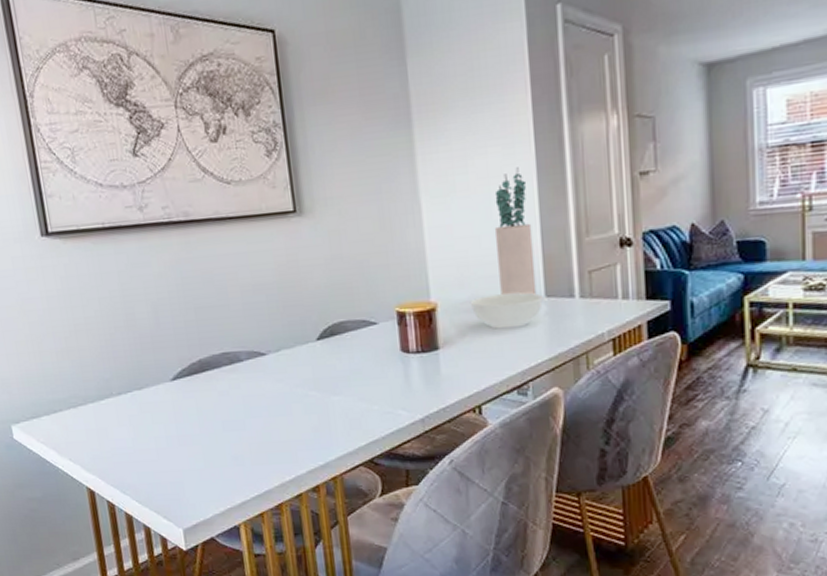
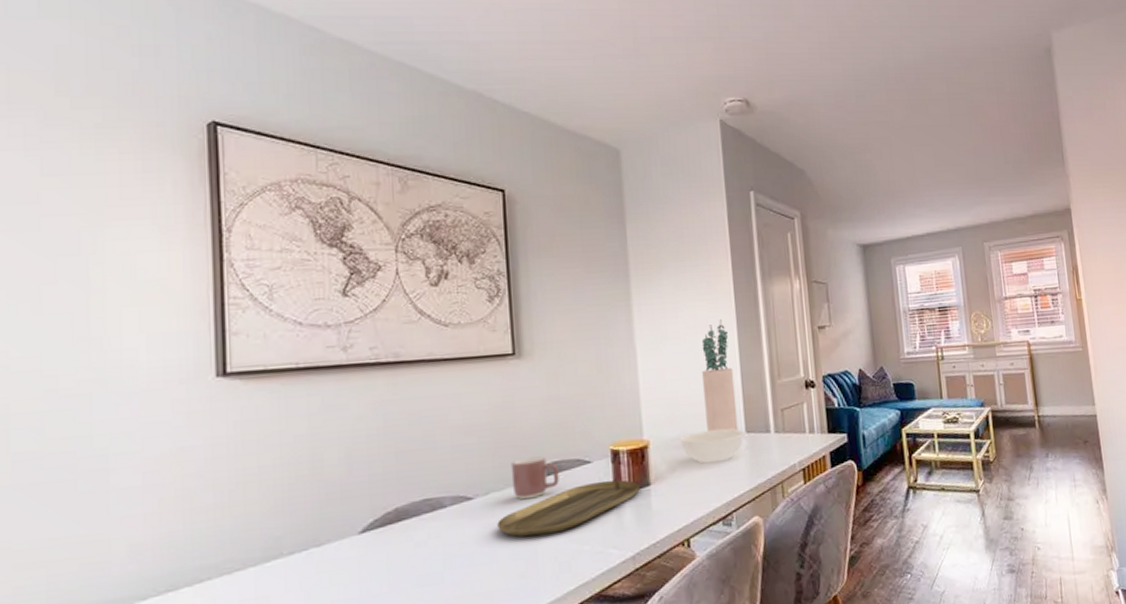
placemat: none [290,342,429,393] -> present [497,479,641,537]
mug: none [298,316,346,358] -> present [510,456,559,500]

